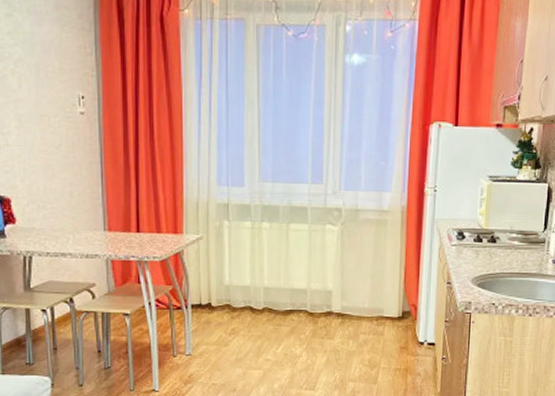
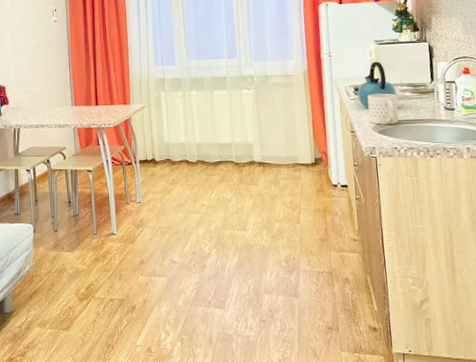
kettle: none [460,201,505,257] -> present [357,61,397,109]
mug: none [469,240,505,277] -> present [367,93,399,125]

